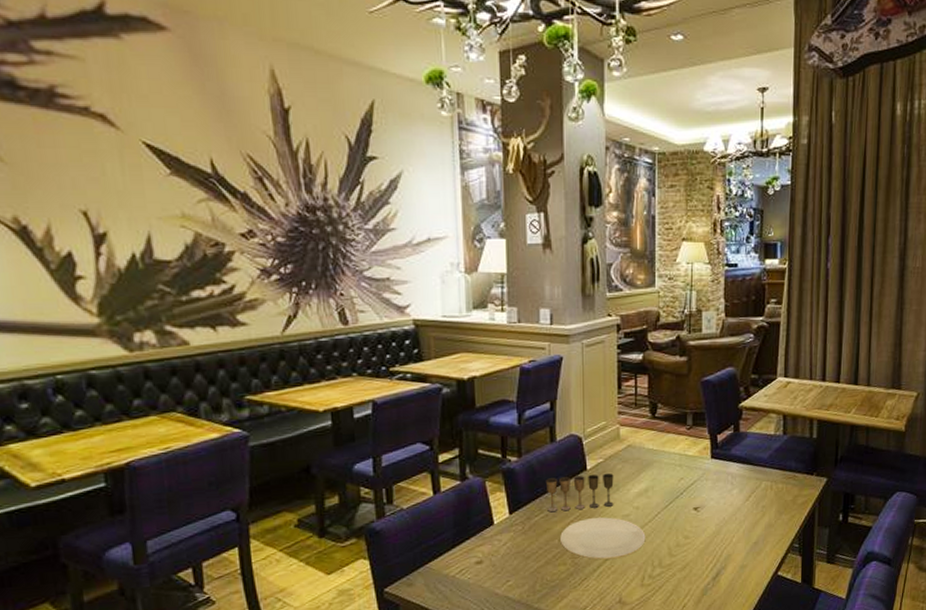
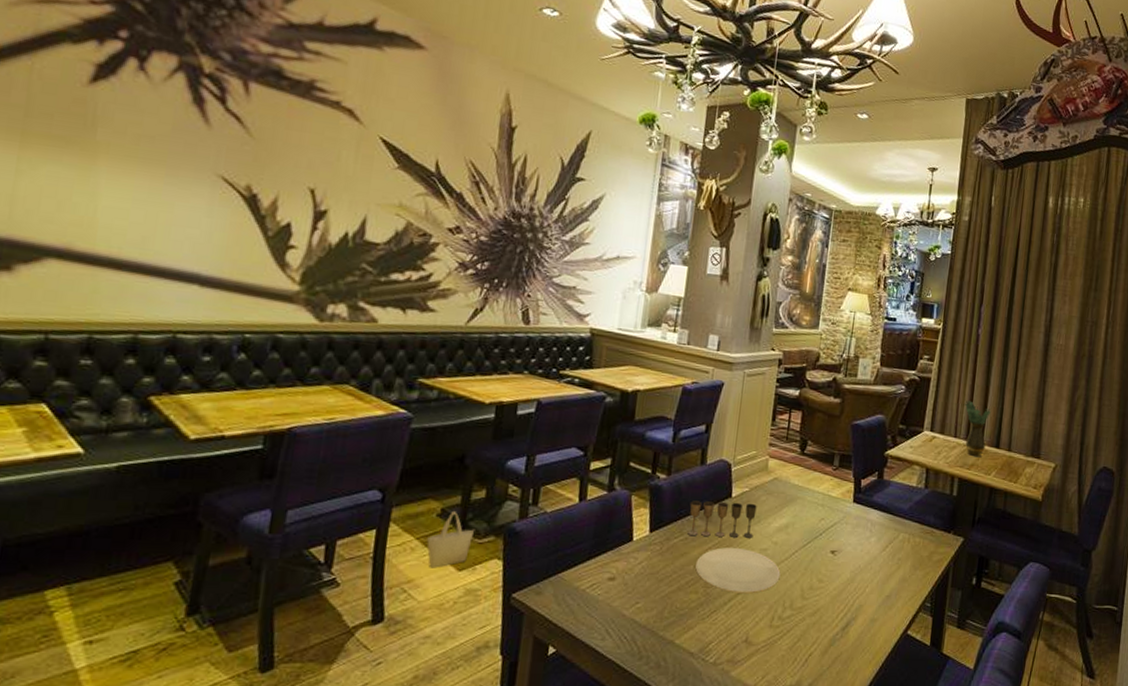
shopping bag: none [290,519,336,576] -> present [426,510,475,568]
vase: none [818,339,846,397] -> present [964,399,991,457]

